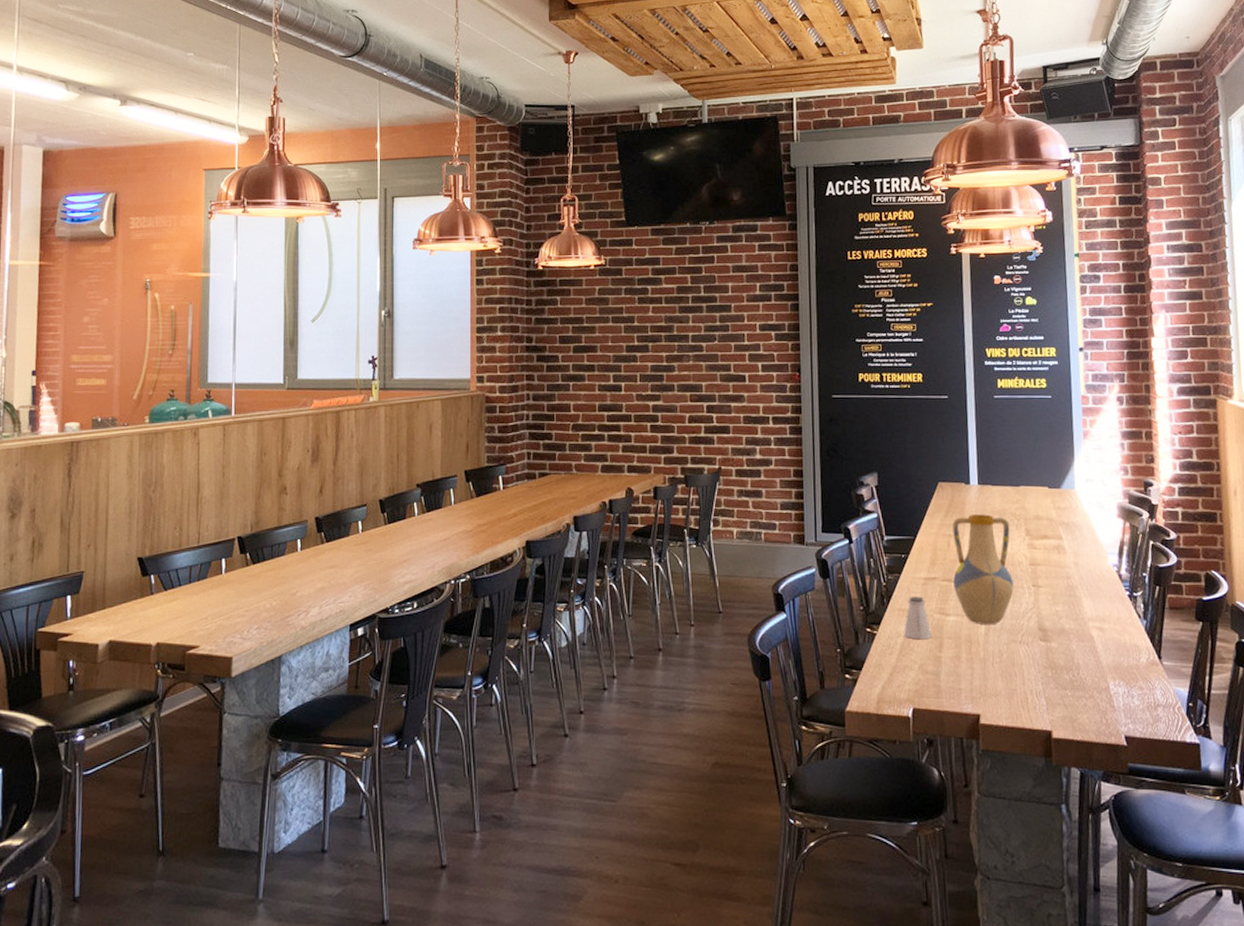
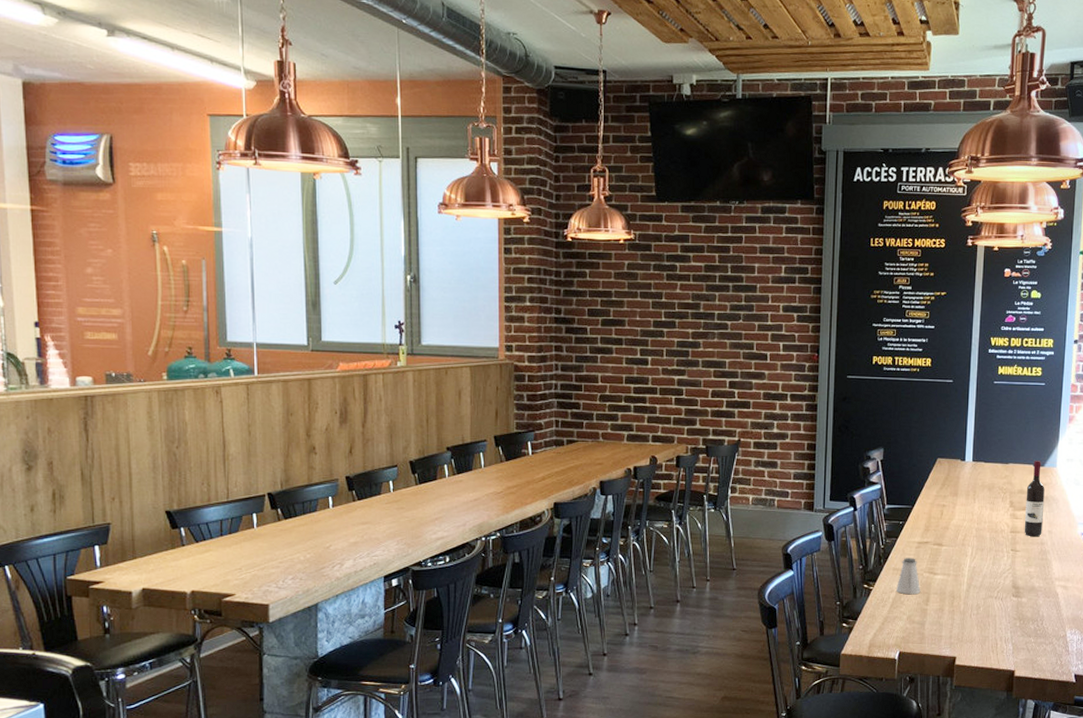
vase: present [952,514,1014,625] -> none [943,487,997,583]
wine bottle: none [1043,482,1067,570] -> present [1024,461,1045,537]

